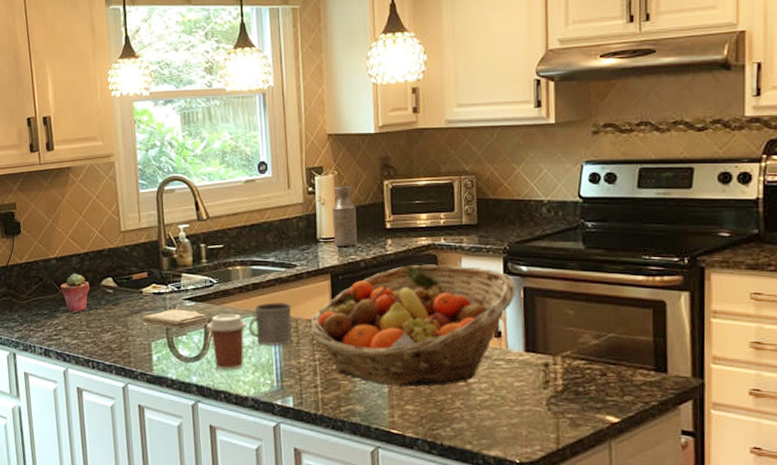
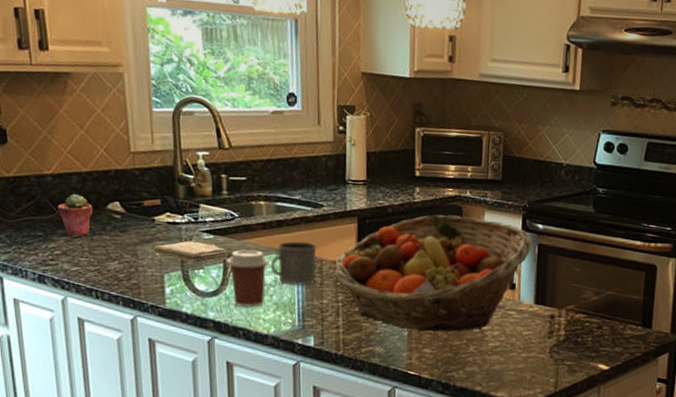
bottle: present [332,186,358,246] -> none [362,128,387,191]

